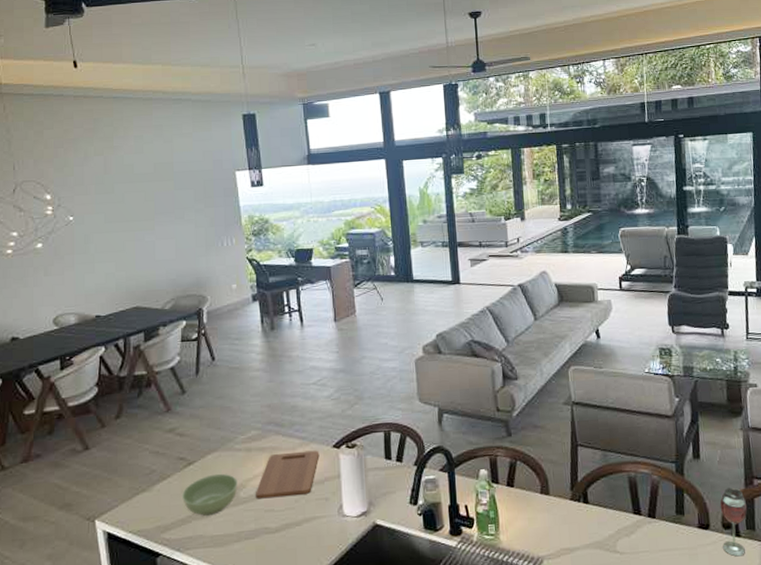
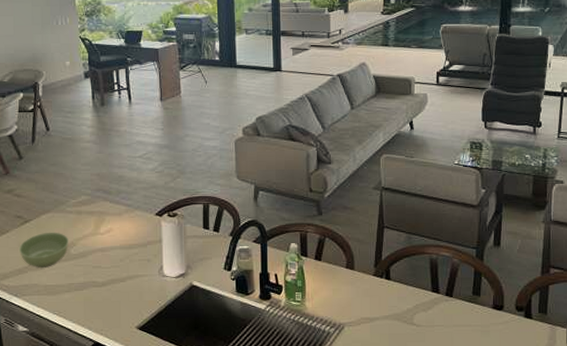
cutting board: present [256,450,320,499] -> none [85,217,143,256]
wineglass: present [720,487,748,557] -> none [514,274,542,336]

